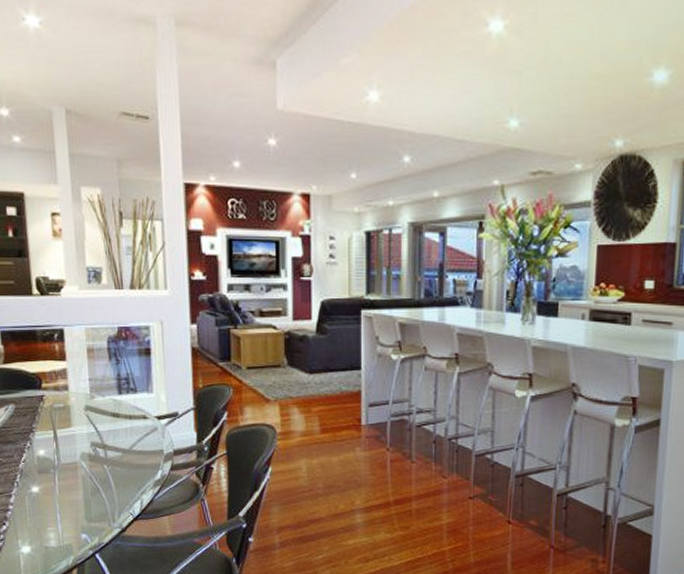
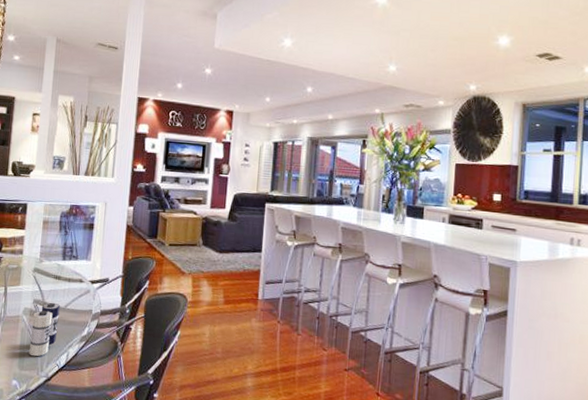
candle: none [93,444,125,507] -> present [29,302,60,357]

